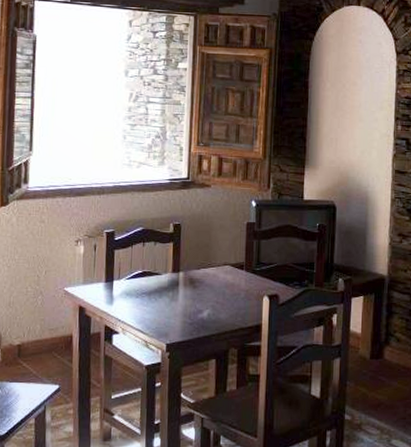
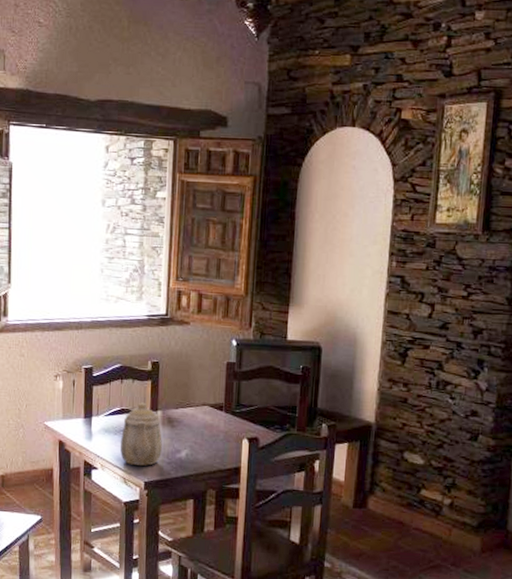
teapot: none [142,264,184,328] -> present [120,402,162,466]

